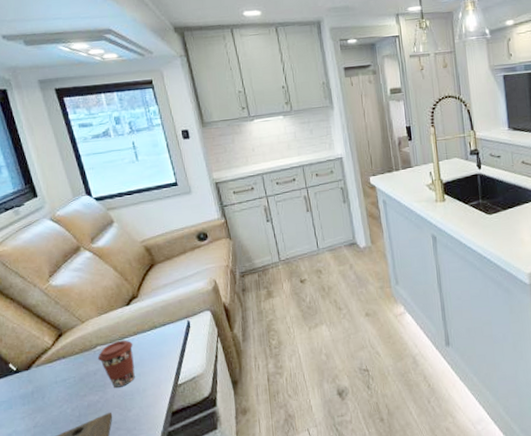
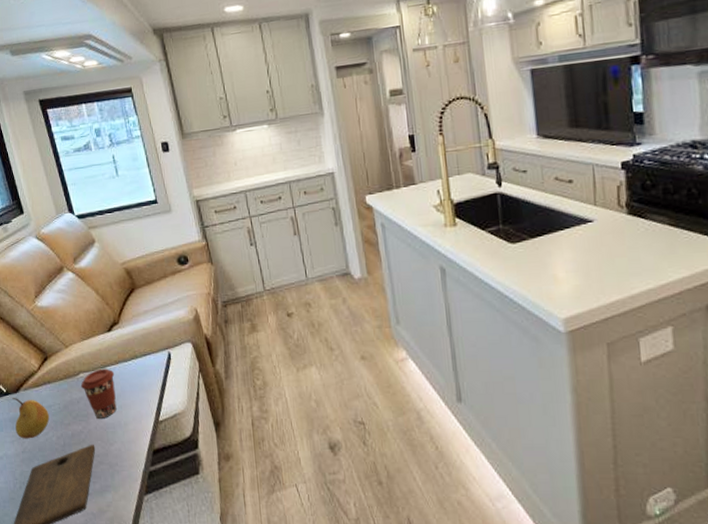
fruit: none [23,374,64,414] -> present [12,397,50,439]

